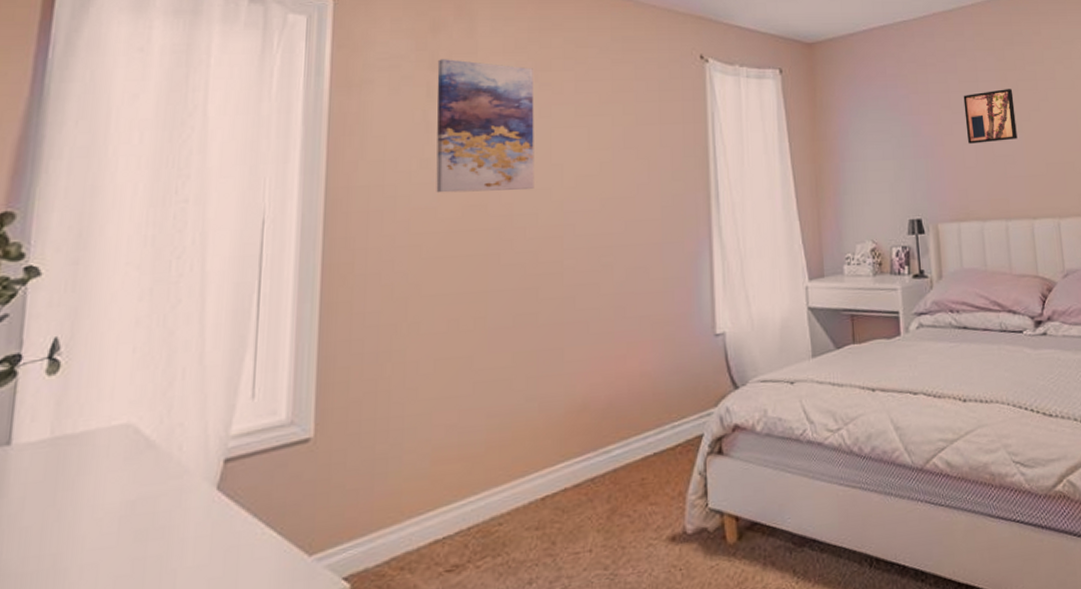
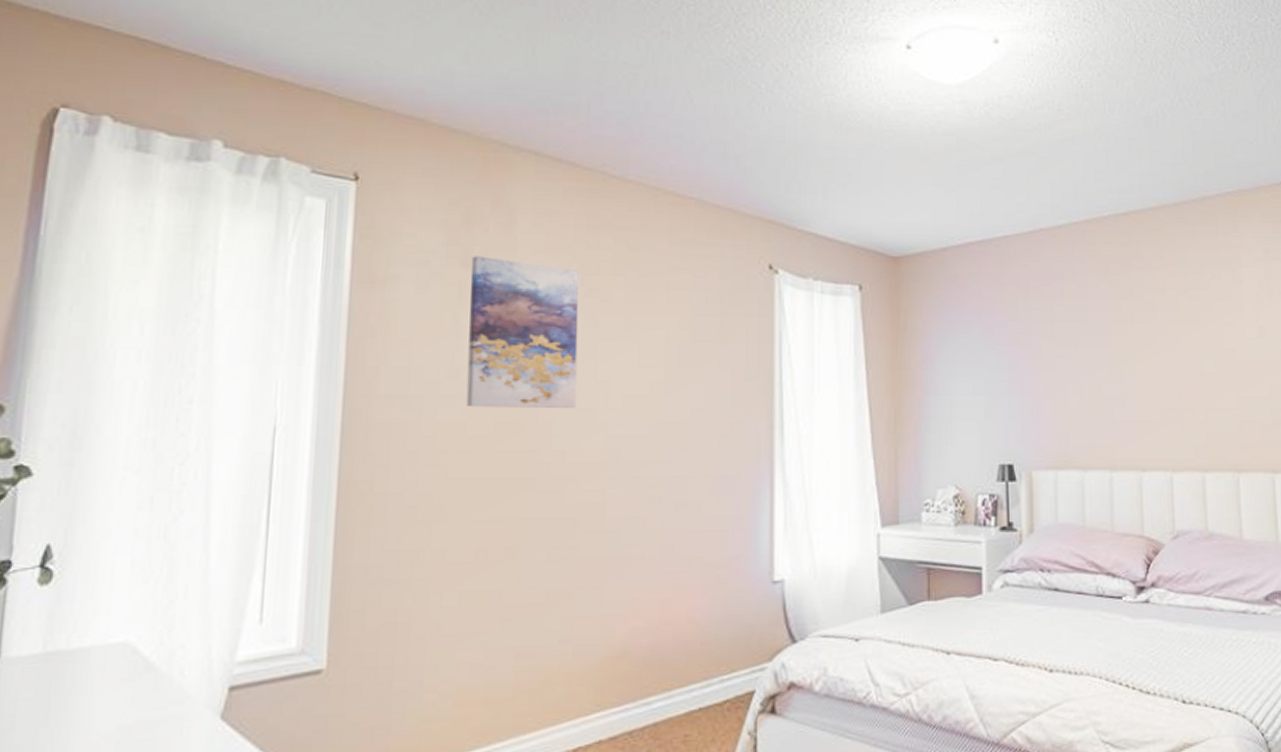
wall art: present [963,89,1018,144] -> none [1069,320,1130,382]

